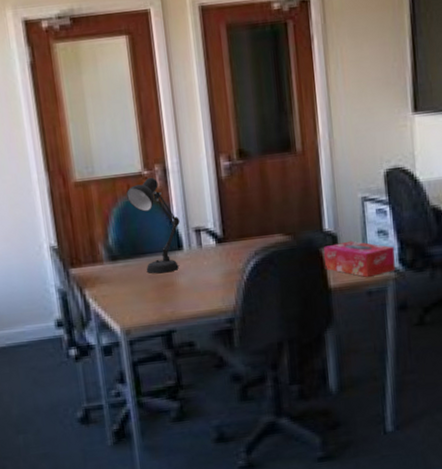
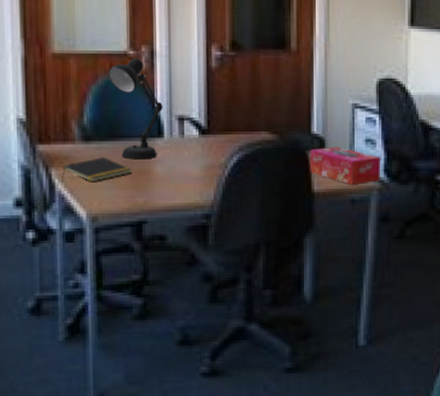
notepad: none [94,274,158,299] -> present [62,157,132,182]

